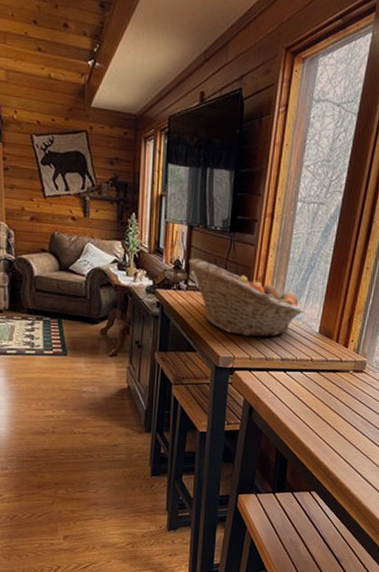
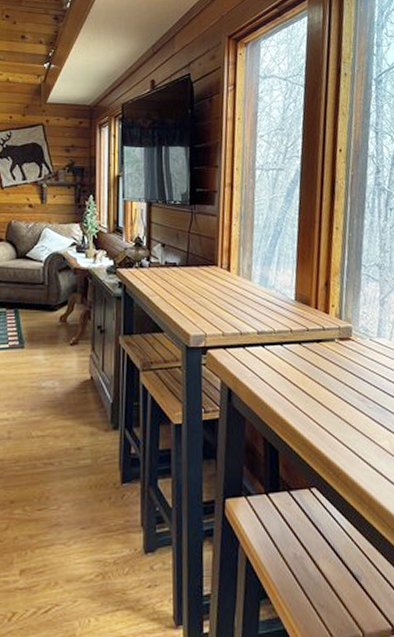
fruit basket: present [188,258,303,337] -> none [149,234,275,311]

